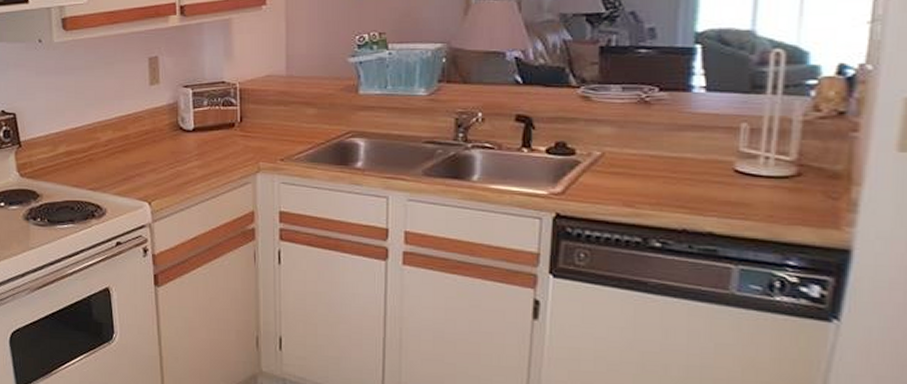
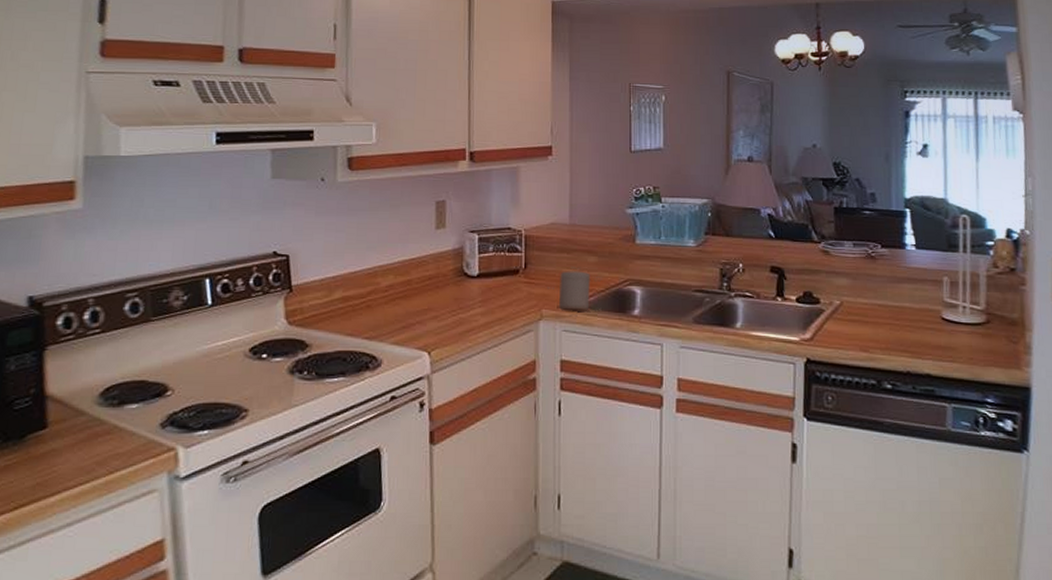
canister: none [265,119,323,169] -> present [548,267,603,317]

